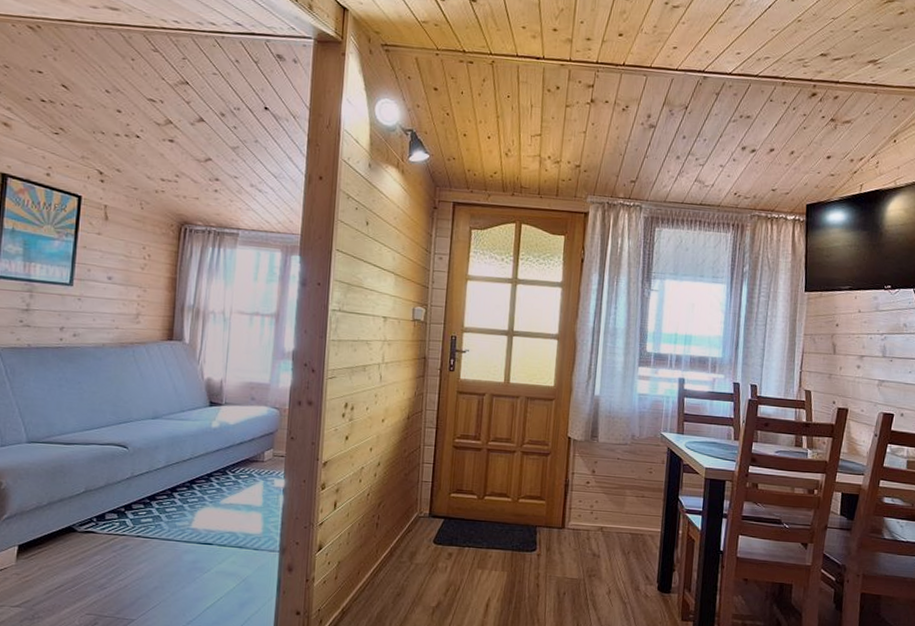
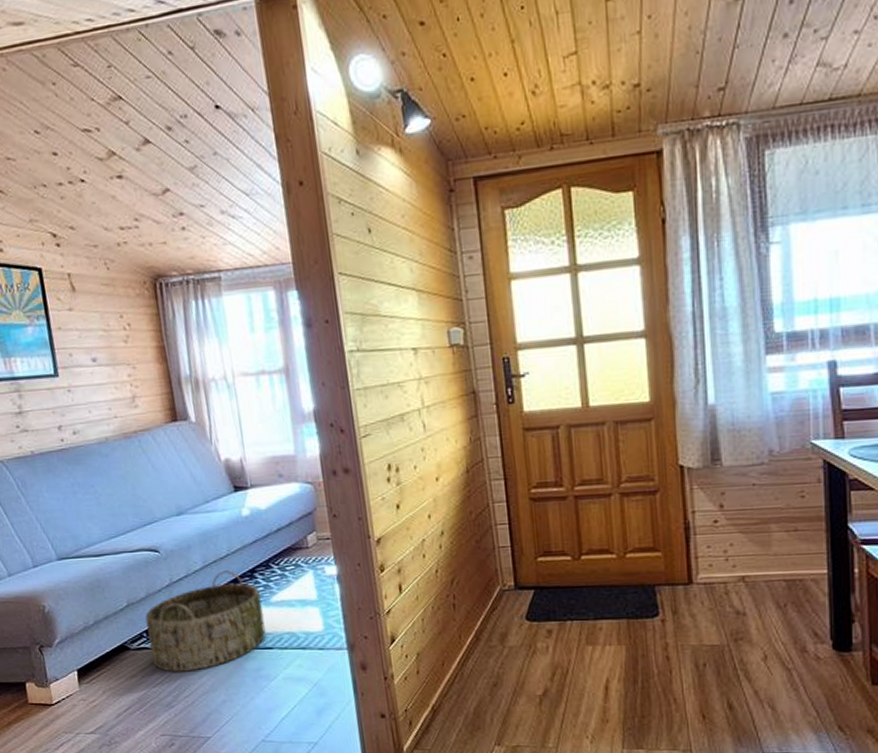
basket: none [95,471,212,558] -> present [145,570,266,672]

